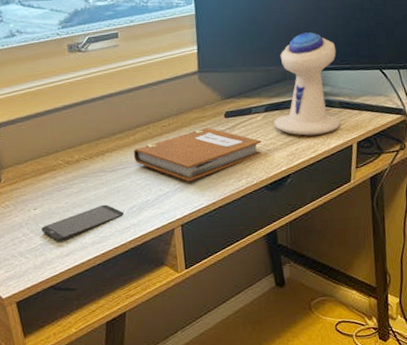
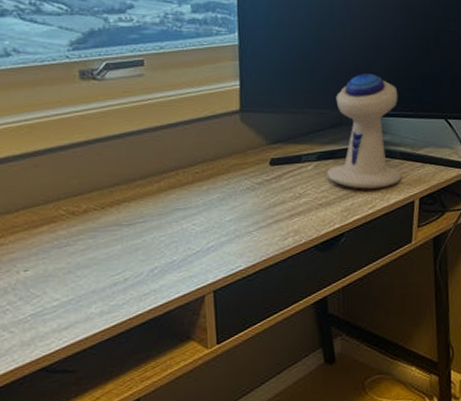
smartphone: present [41,204,125,241] -> none [33,265,143,310]
notebook: present [133,128,261,182] -> none [157,176,312,240]

